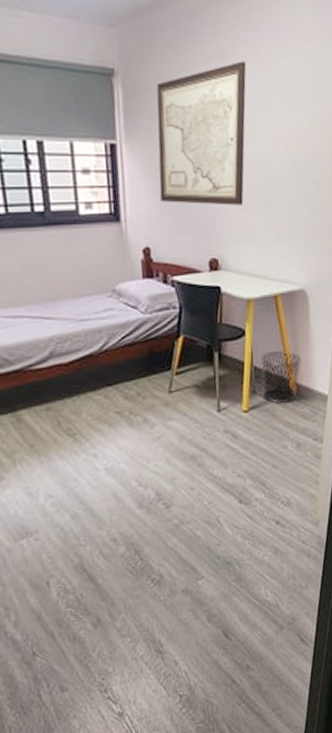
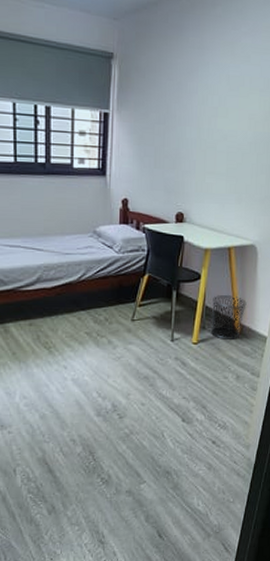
wall art: present [156,61,247,206] -> none [141,52,223,170]

